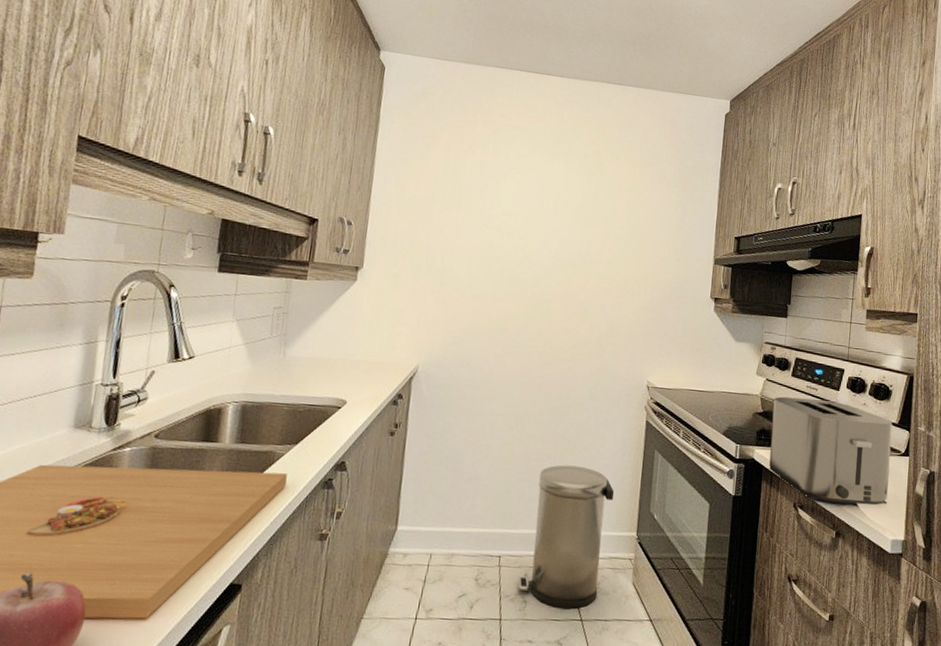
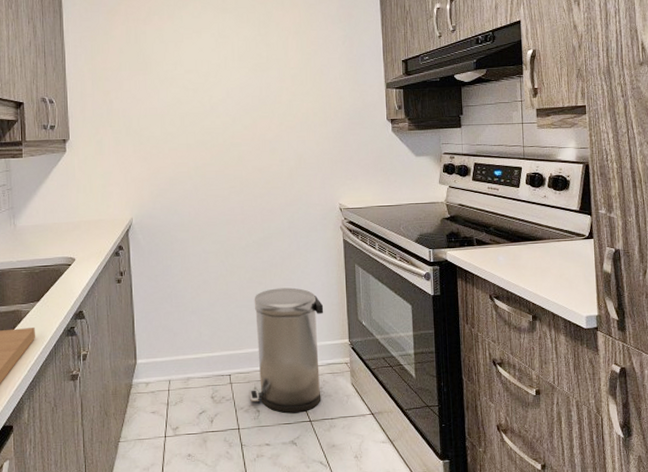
toaster: present [769,396,892,506] -> none [459,198,577,290]

